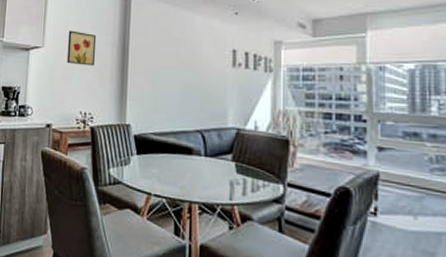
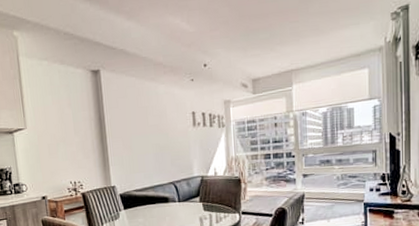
wall art: present [67,30,97,66] -> none [47,110,77,141]

